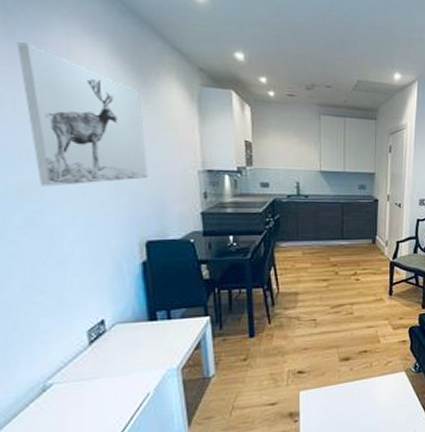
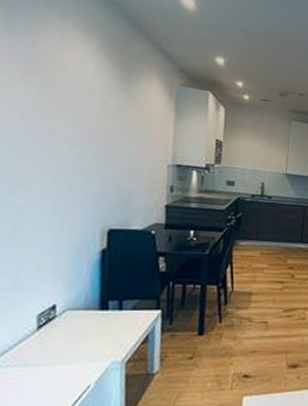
wall art: present [17,42,148,187] -> none [14,34,122,170]

